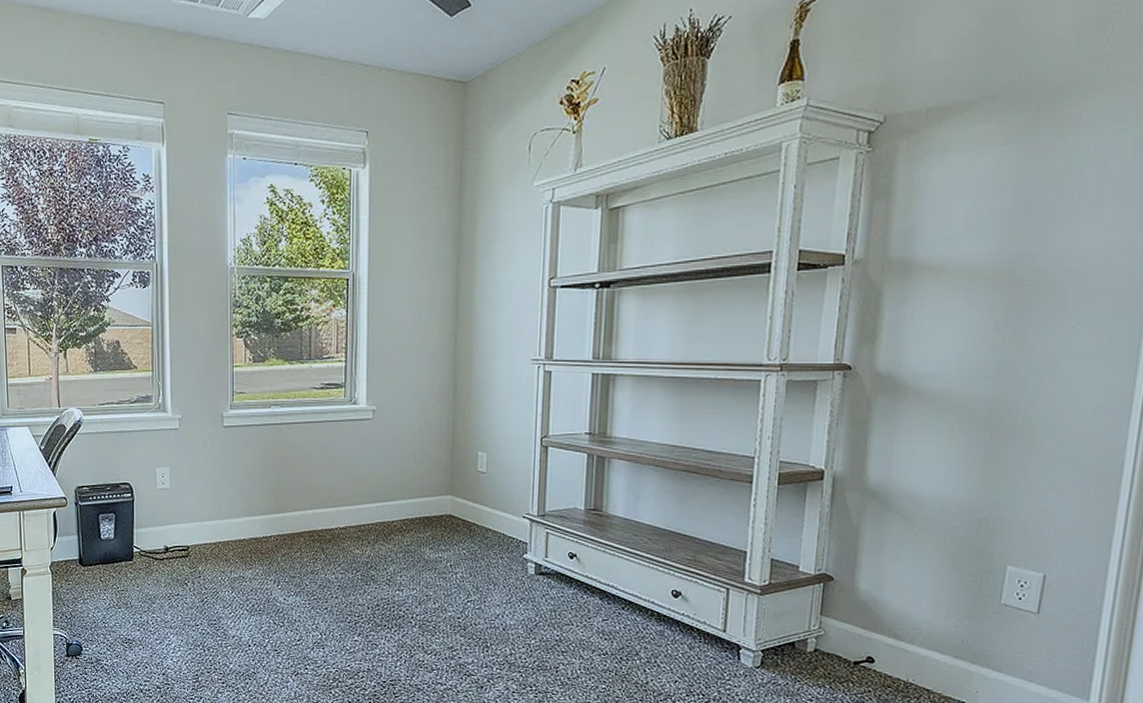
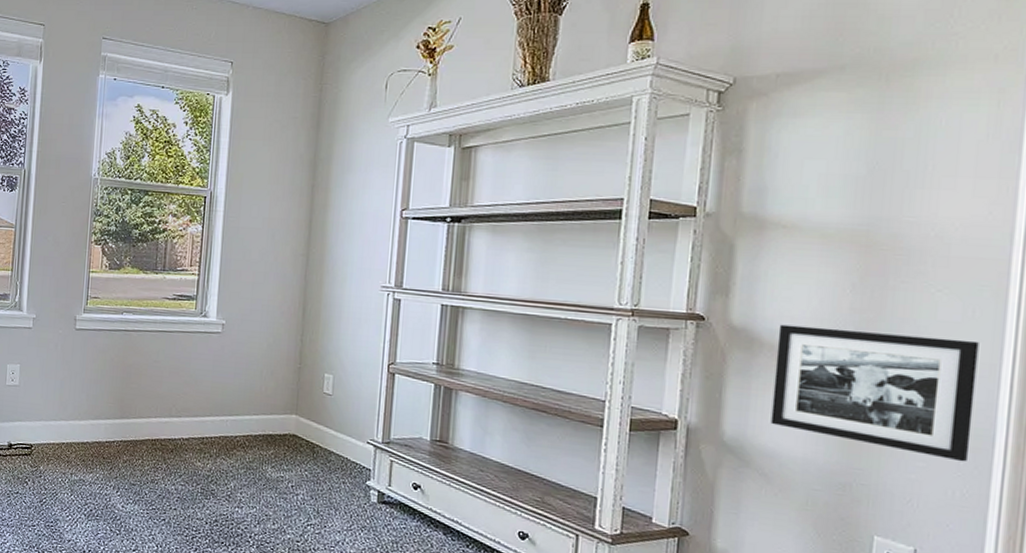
picture frame: none [913,368,1114,489] -> present [770,324,979,462]

